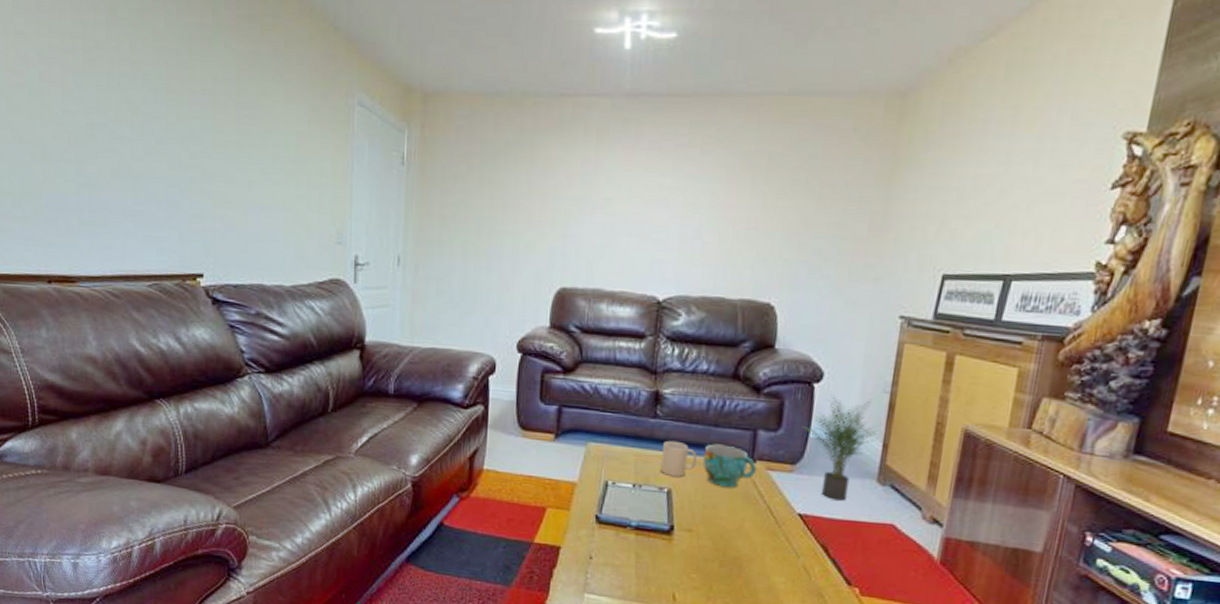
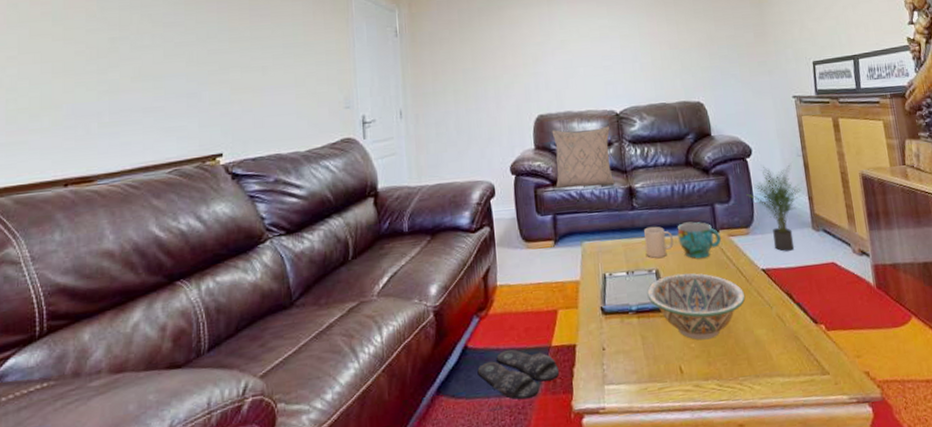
slippers: none [450,535,538,587] -> present [477,349,560,400]
pillow: none [568,308,646,386] -> present [552,126,615,188]
decorative bowl: none [651,497,770,574] -> present [646,273,746,340]

